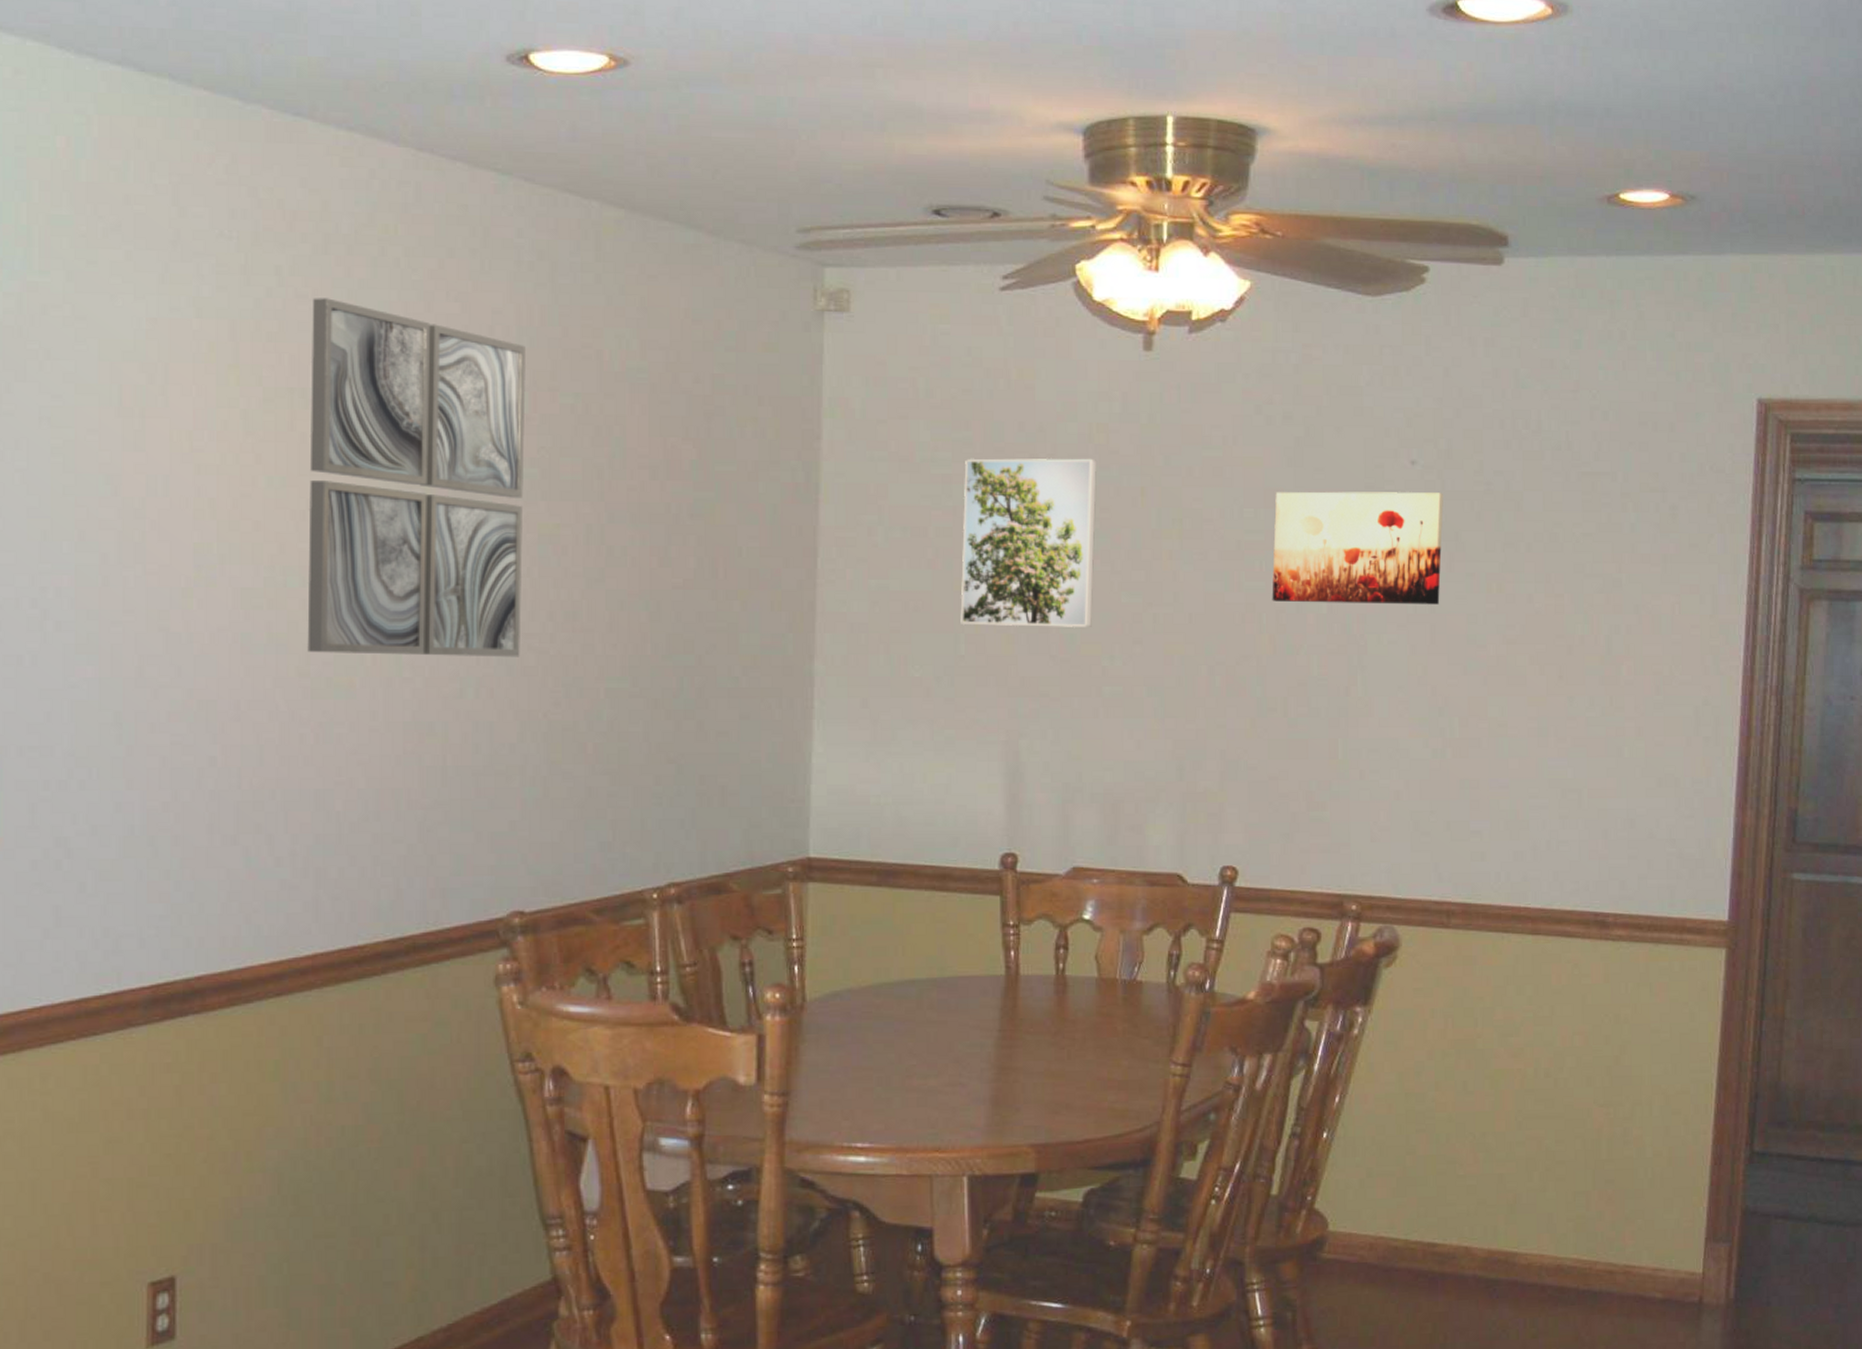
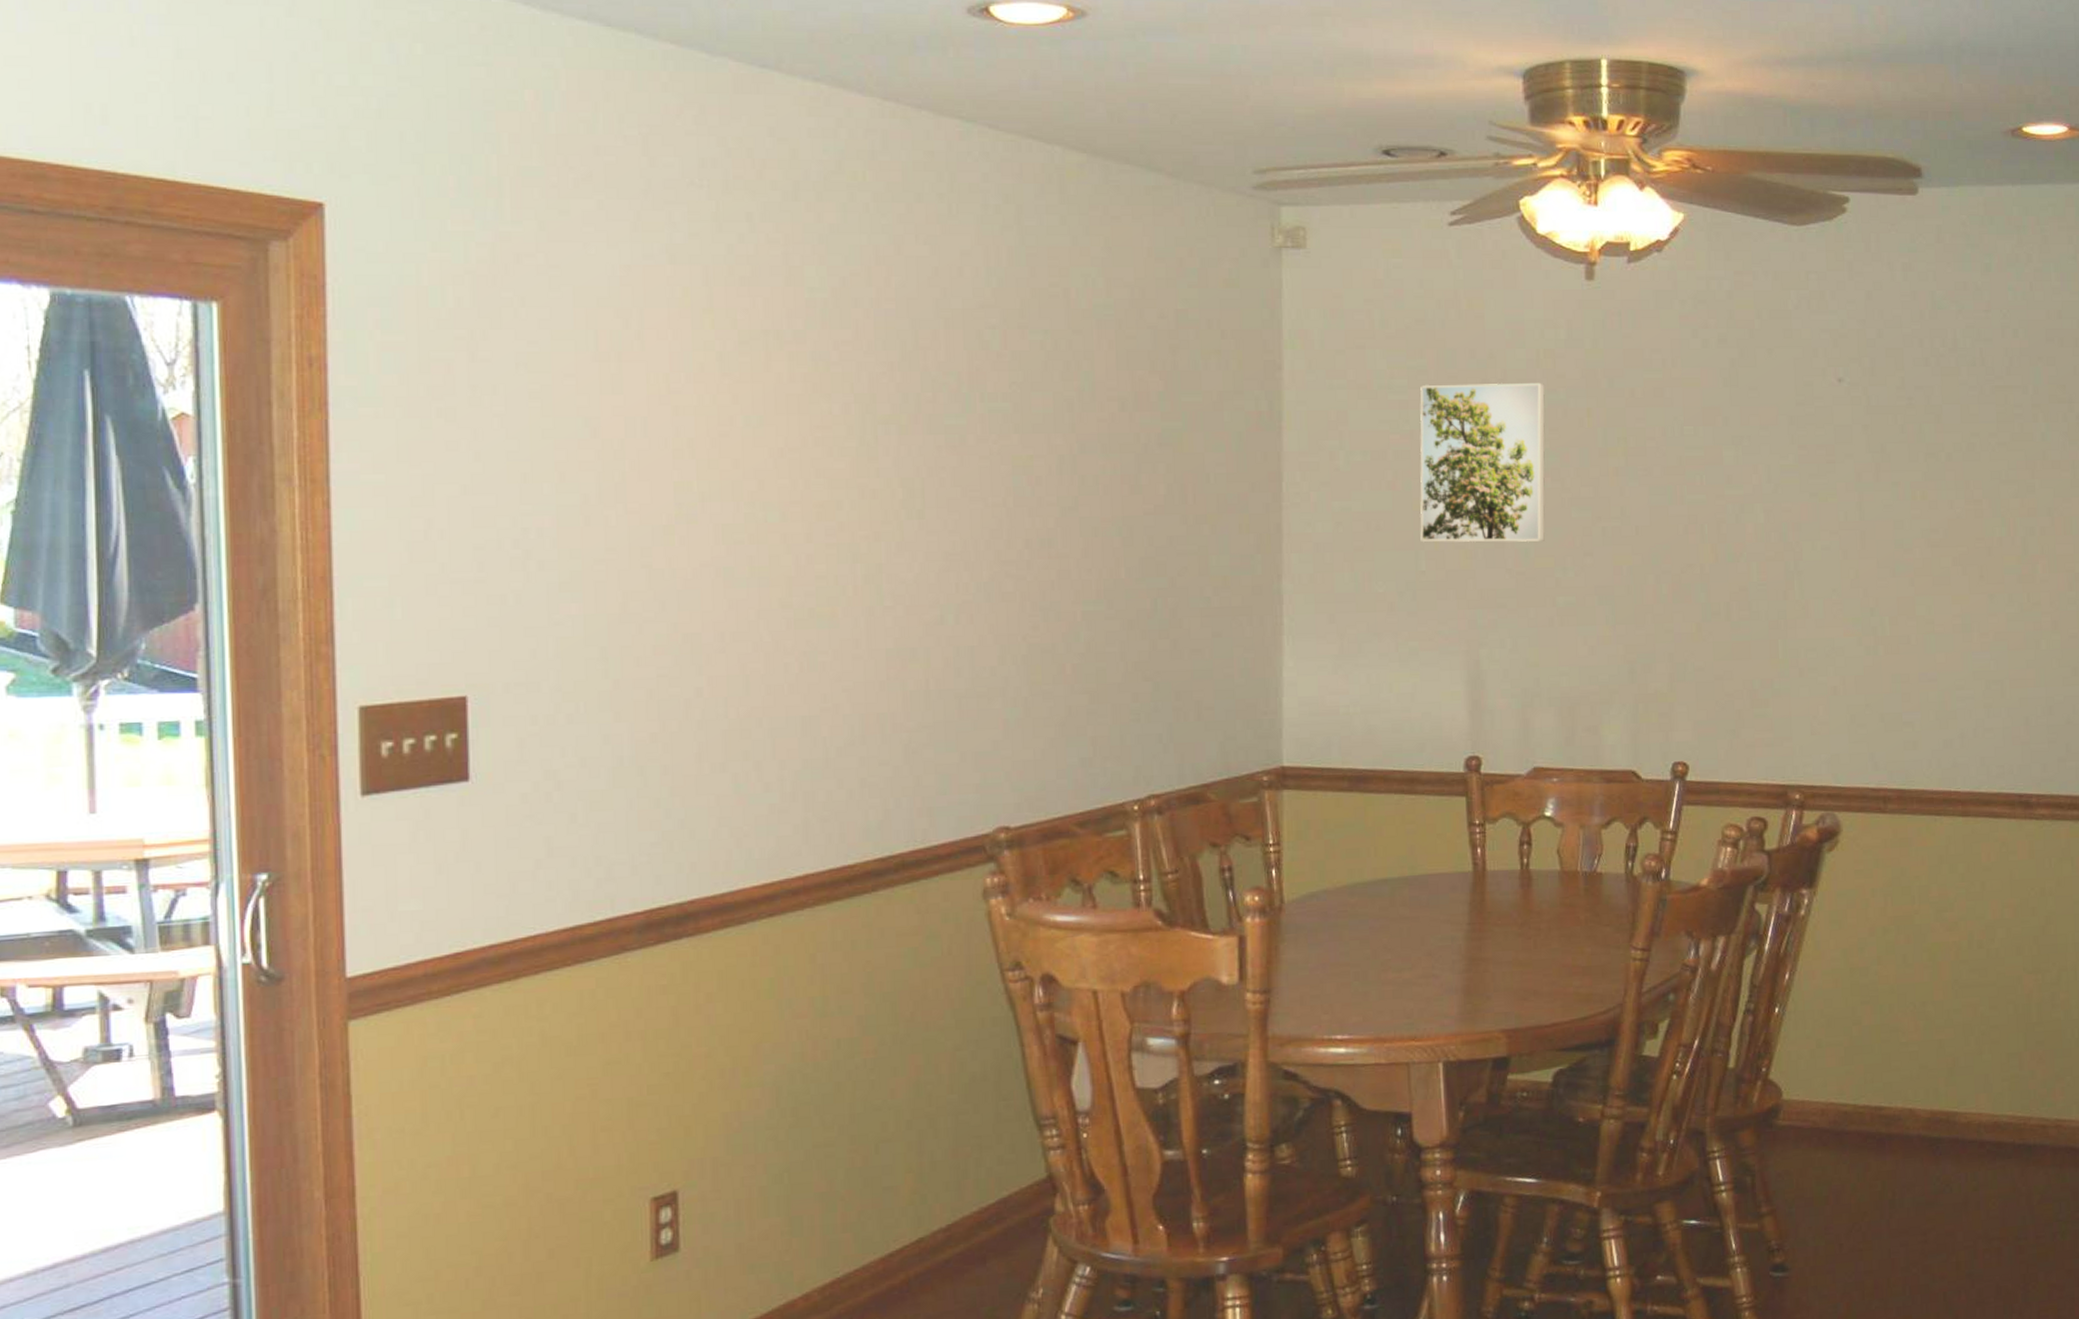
wall art: present [307,298,526,657] -> none [784,243,998,585]
wall art: present [1272,491,1443,605] -> none [1712,408,1869,514]

